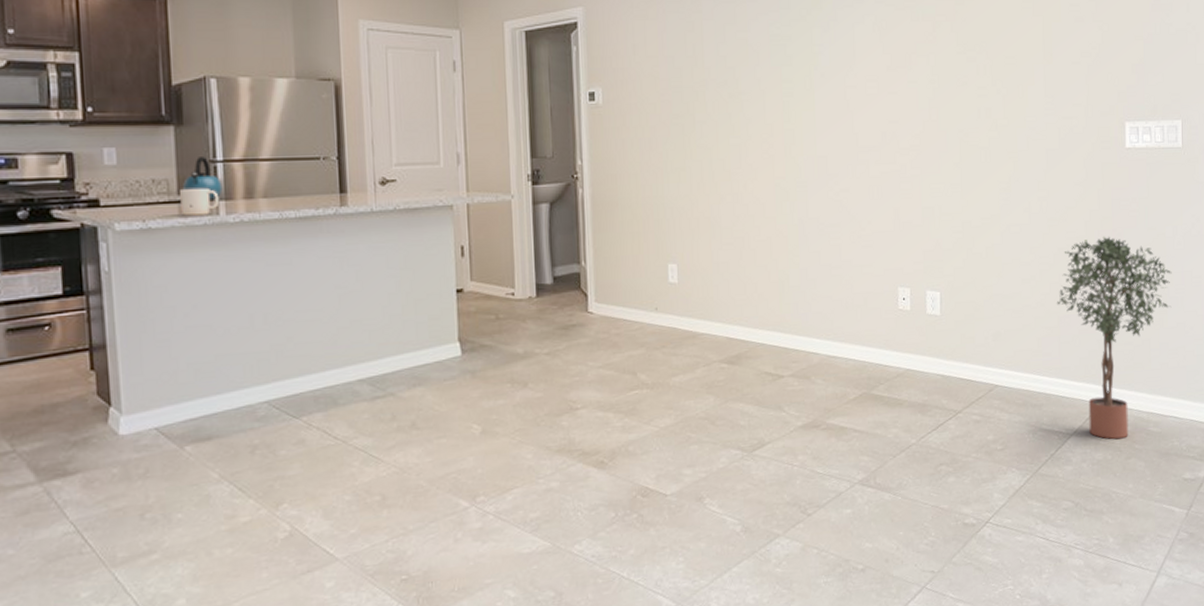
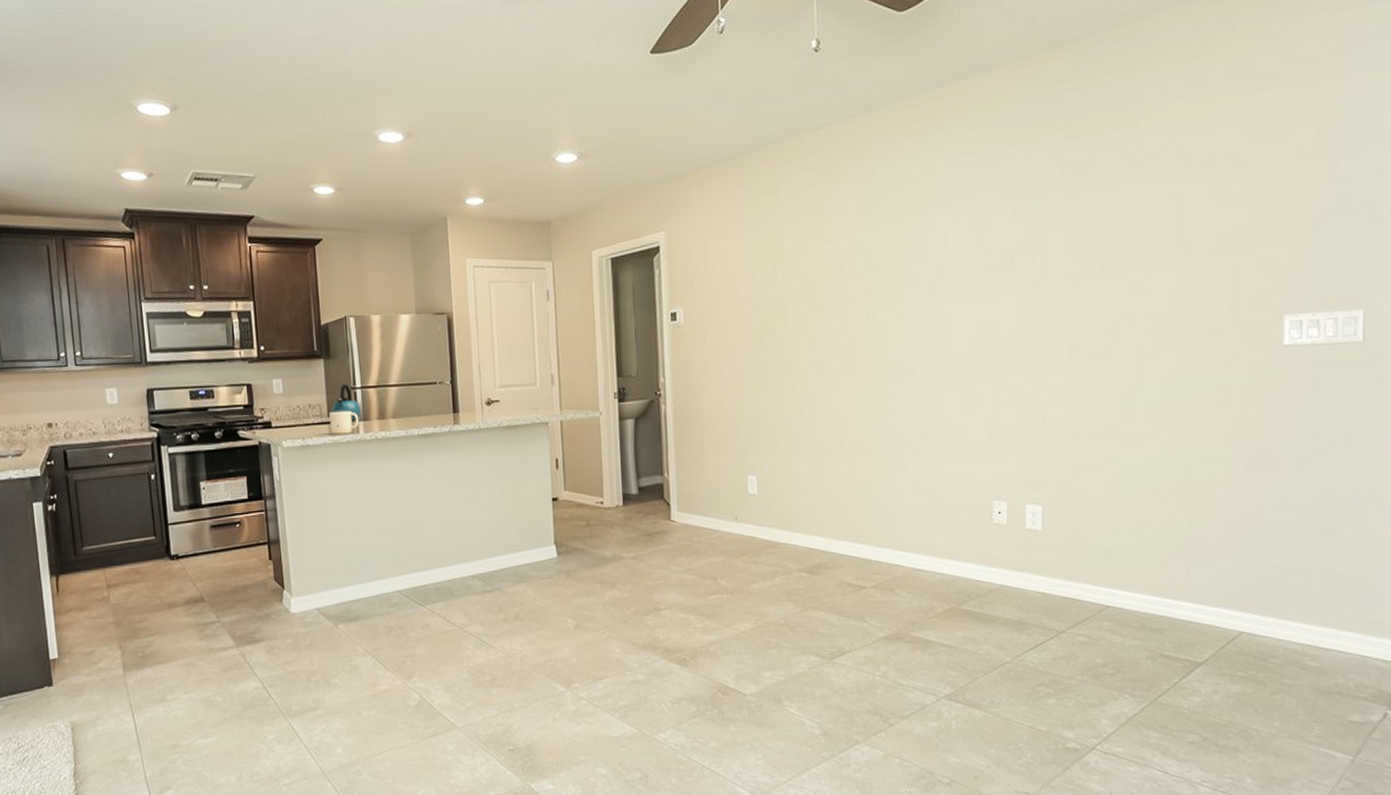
potted tree: present [1057,236,1172,440] -> none [1186,446,1343,672]

